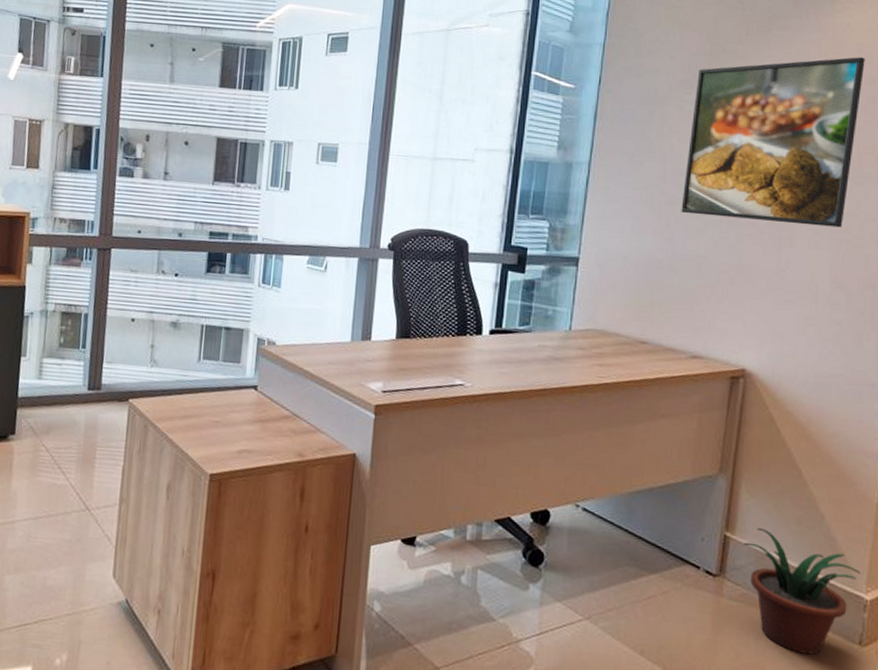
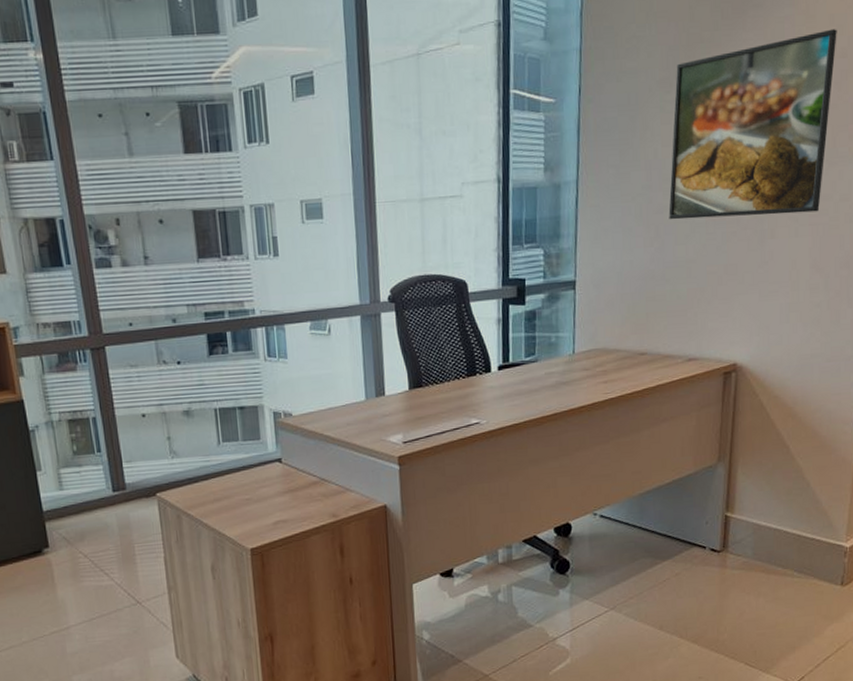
potted plant: present [744,527,860,655] -> none [742,503,841,602]

